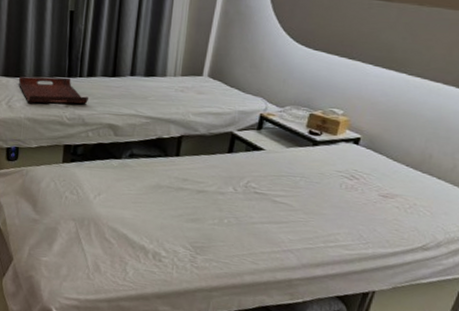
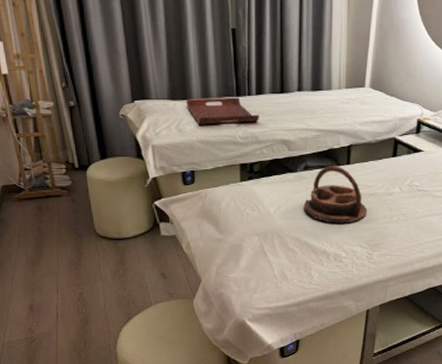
serving tray: none [125,155,194,221] -> present [304,166,367,224]

